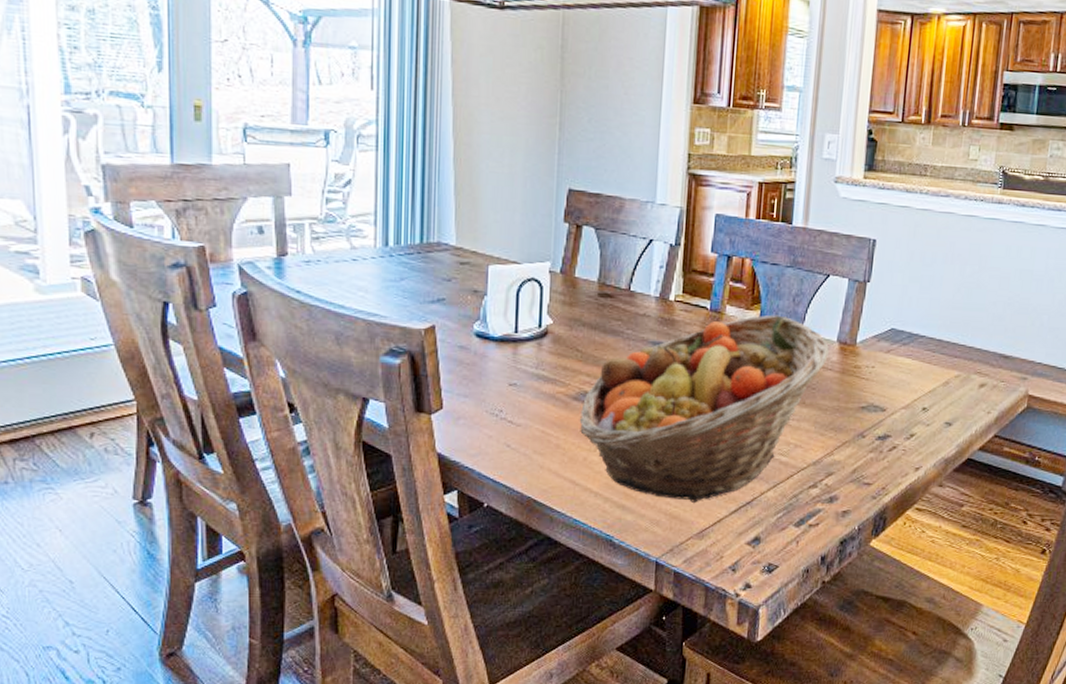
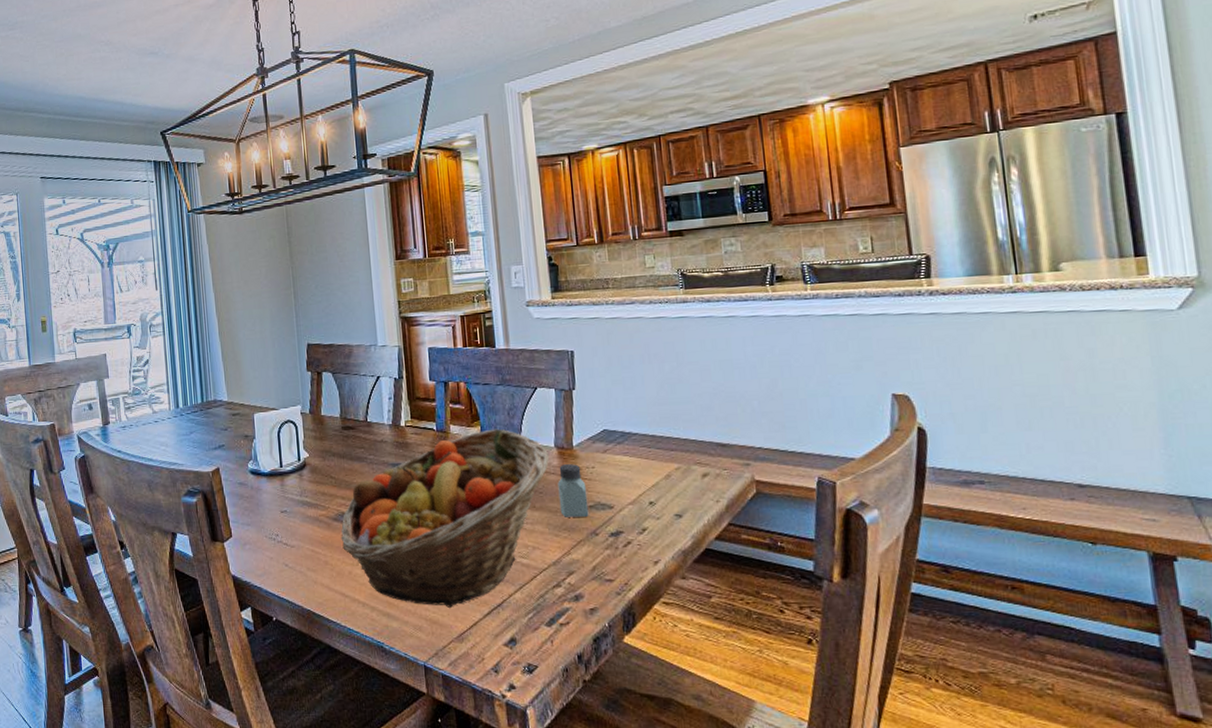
saltshaker: none [830,361,863,418] -> present [557,464,589,517]

